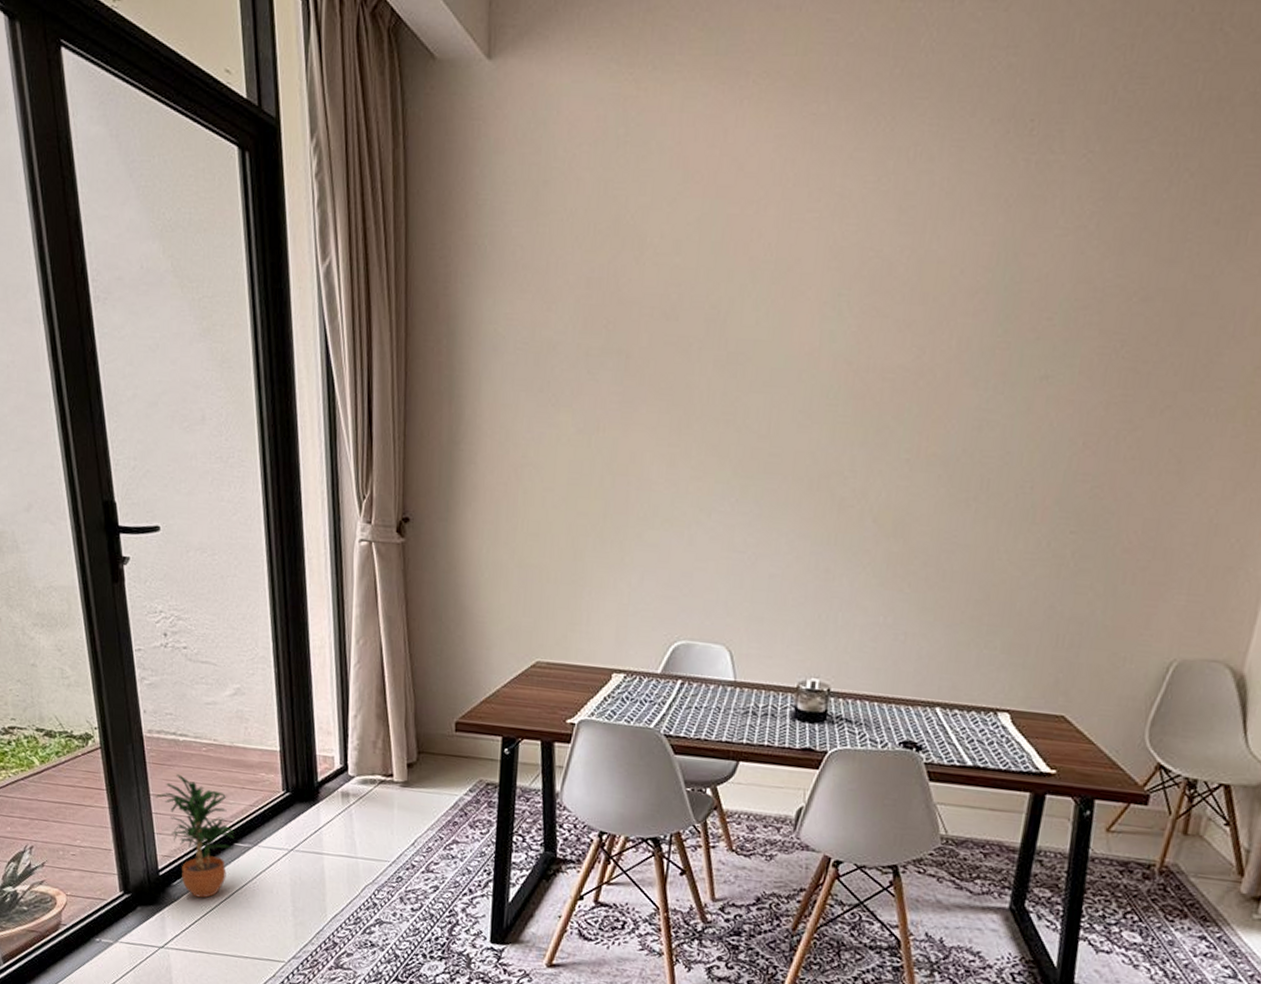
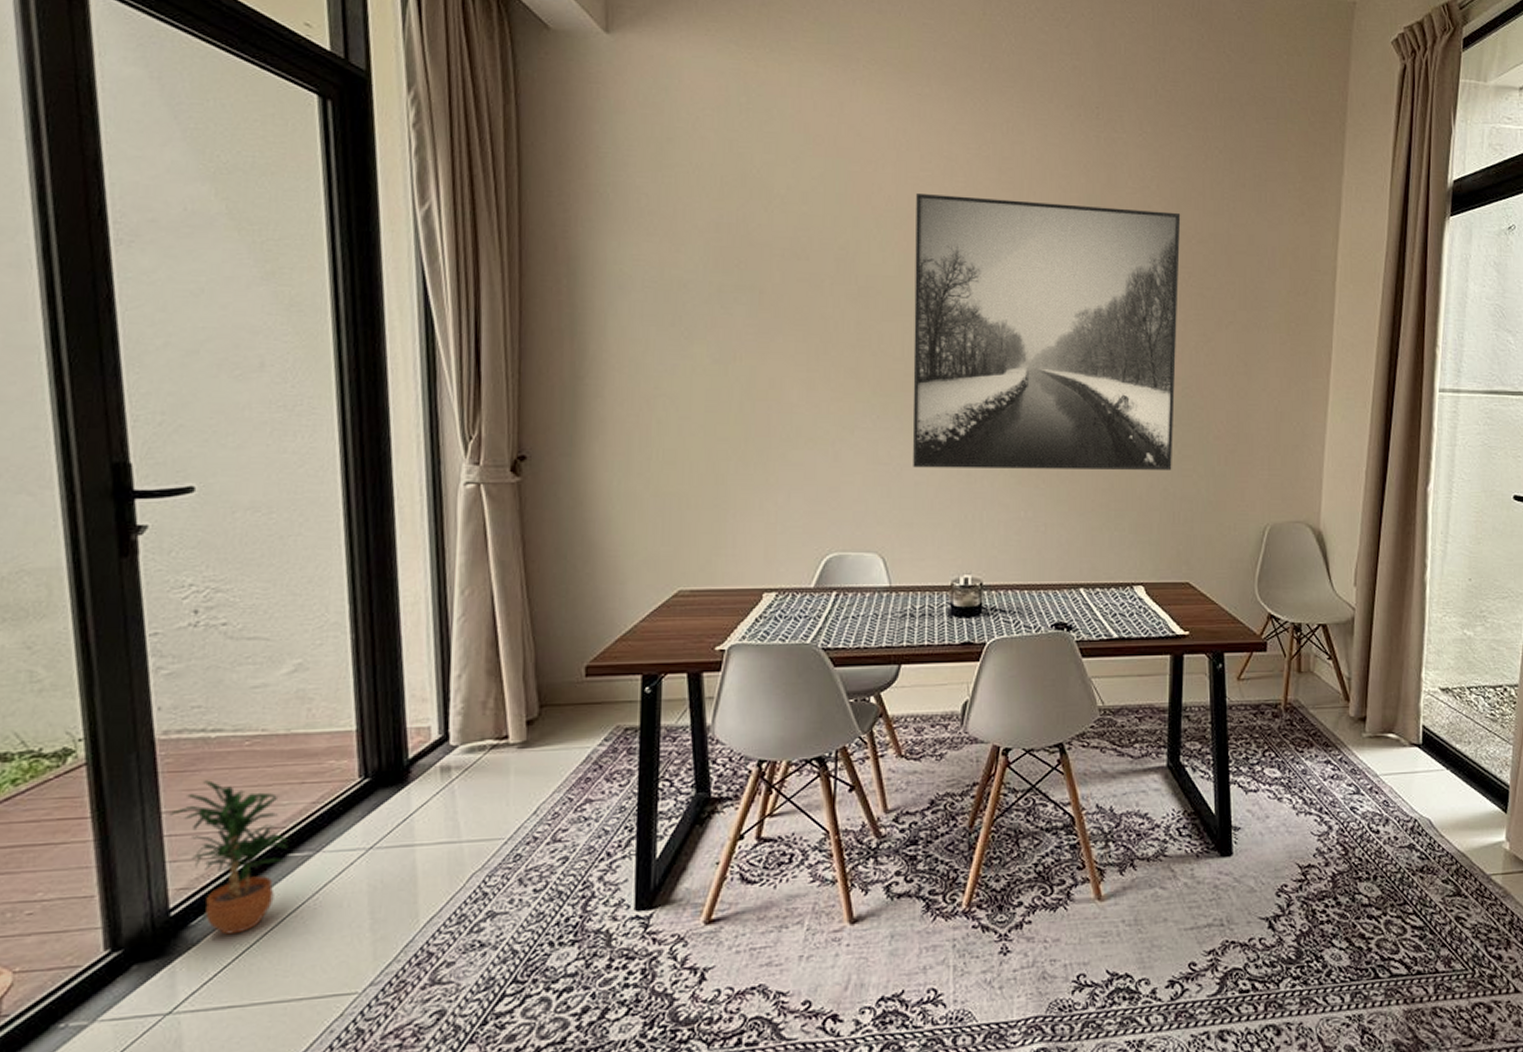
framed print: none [769,240,1124,585] -> present [912,194,1181,470]

